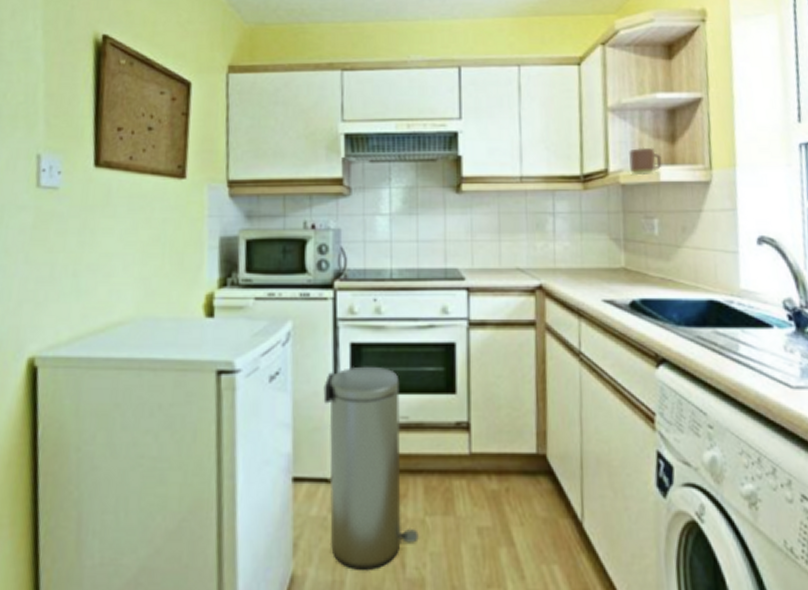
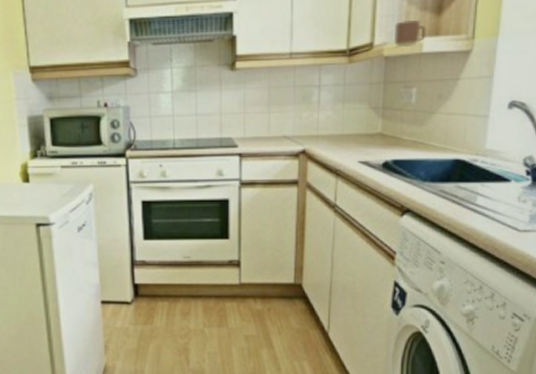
pedal bin: present [323,366,419,571] -> none [121,218,199,364]

